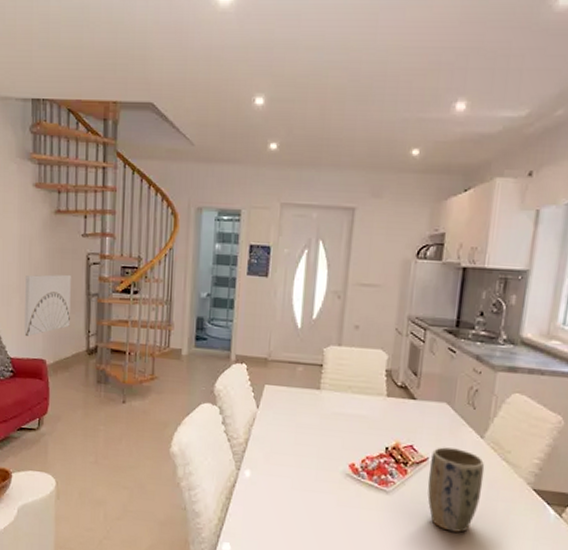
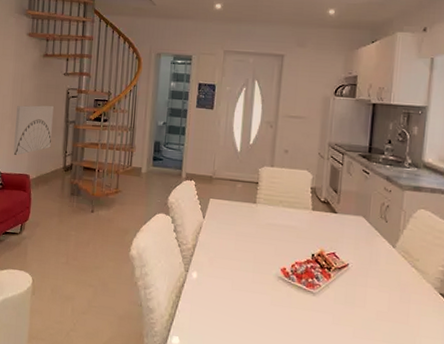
plant pot: present [427,447,485,533] -> none [348,255,397,331]

